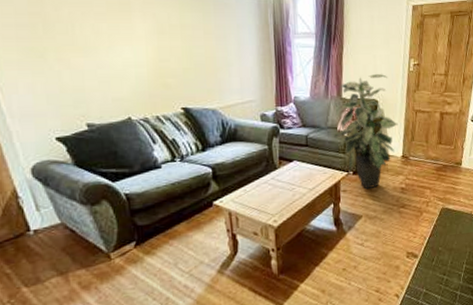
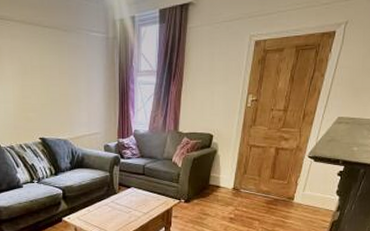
indoor plant: present [334,74,398,190] -> none [169,110,232,217]

